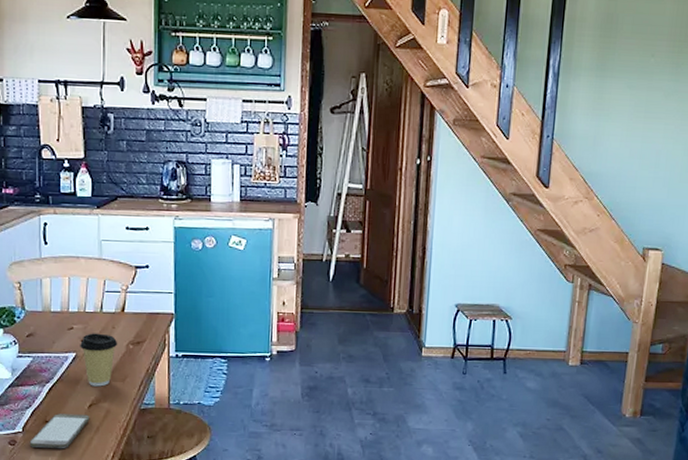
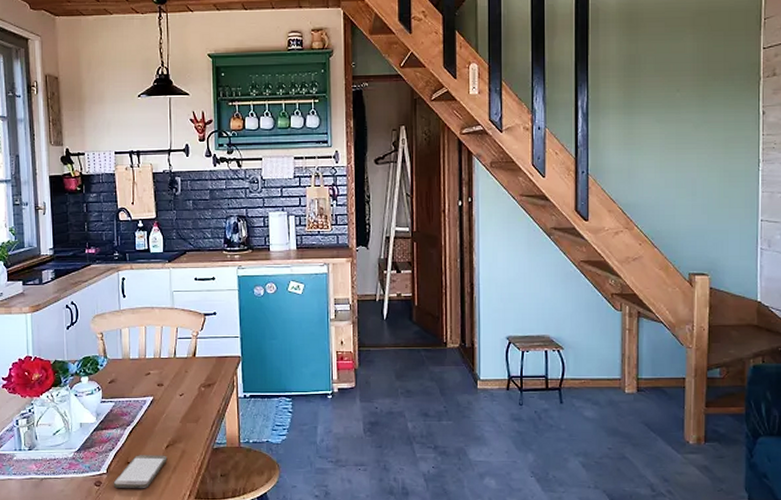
coffee cup: present [80,333,118,387] -> none [157,377,191,428]

